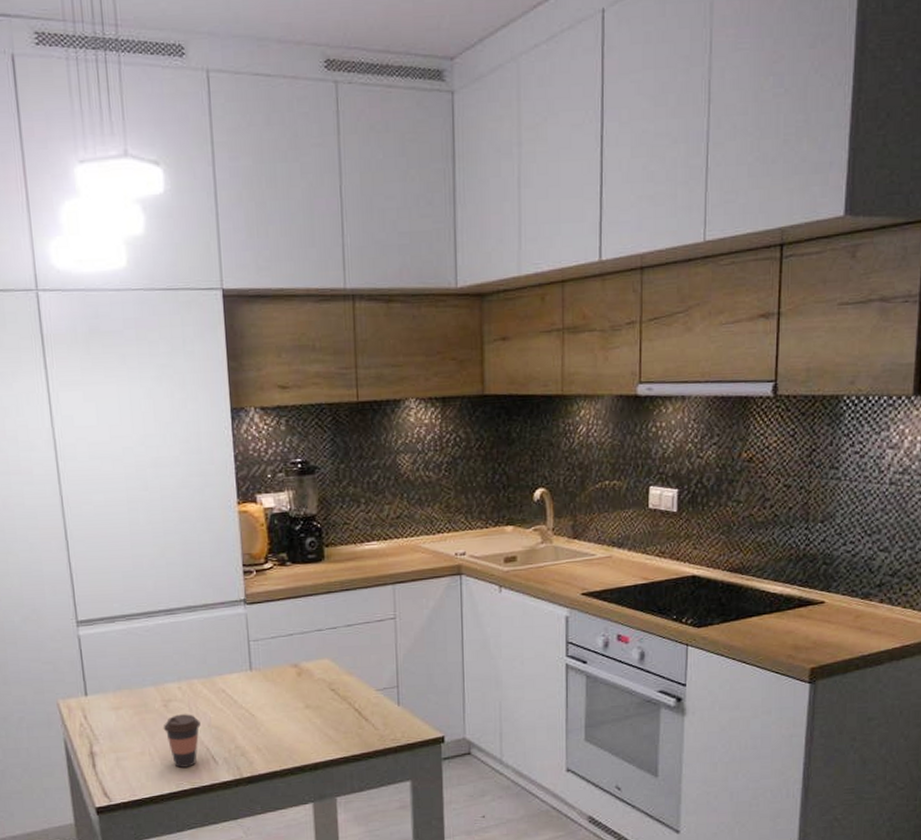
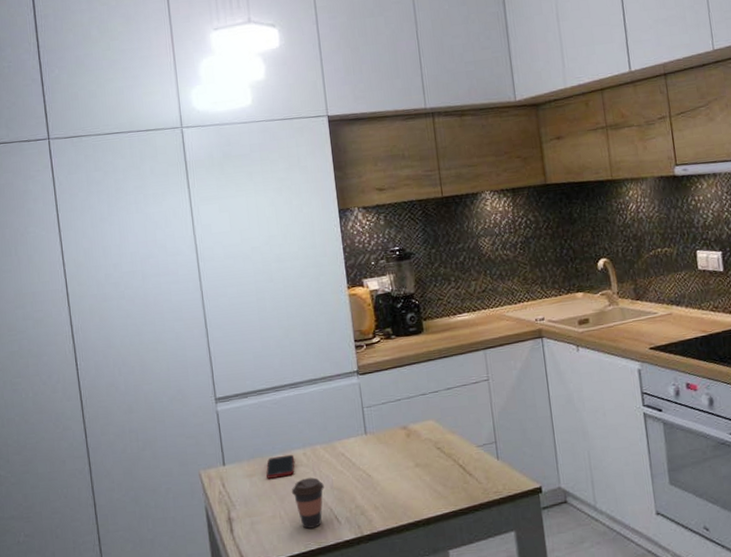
cell phone: none [135,687,168,713] -> present [266,454,295,479]

